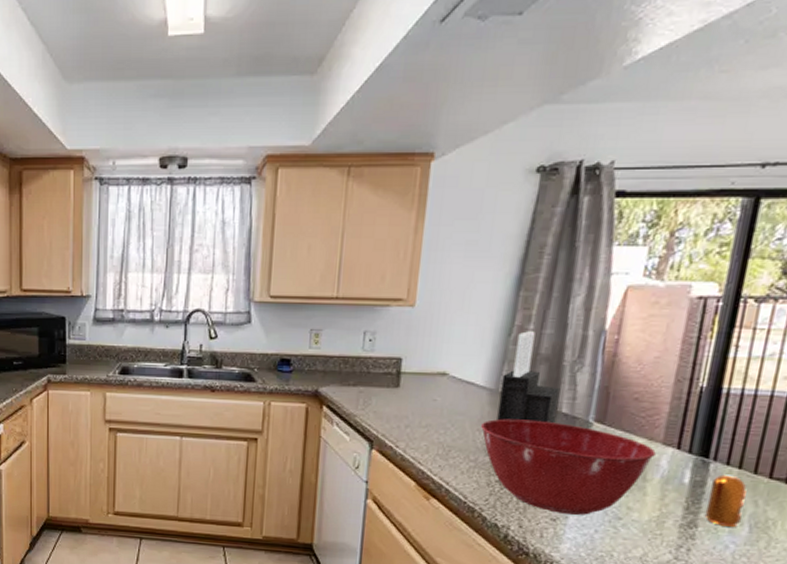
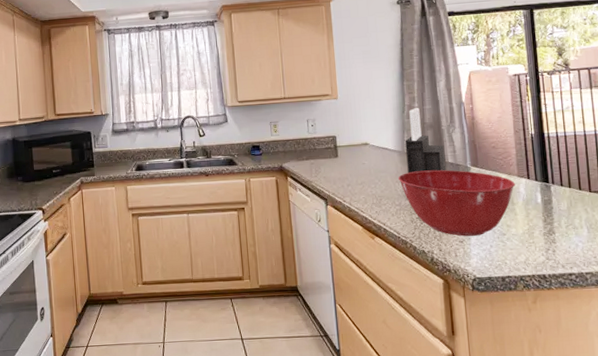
pepper shaker: present [705,474,747,527] -> none [556,193,580,230]

